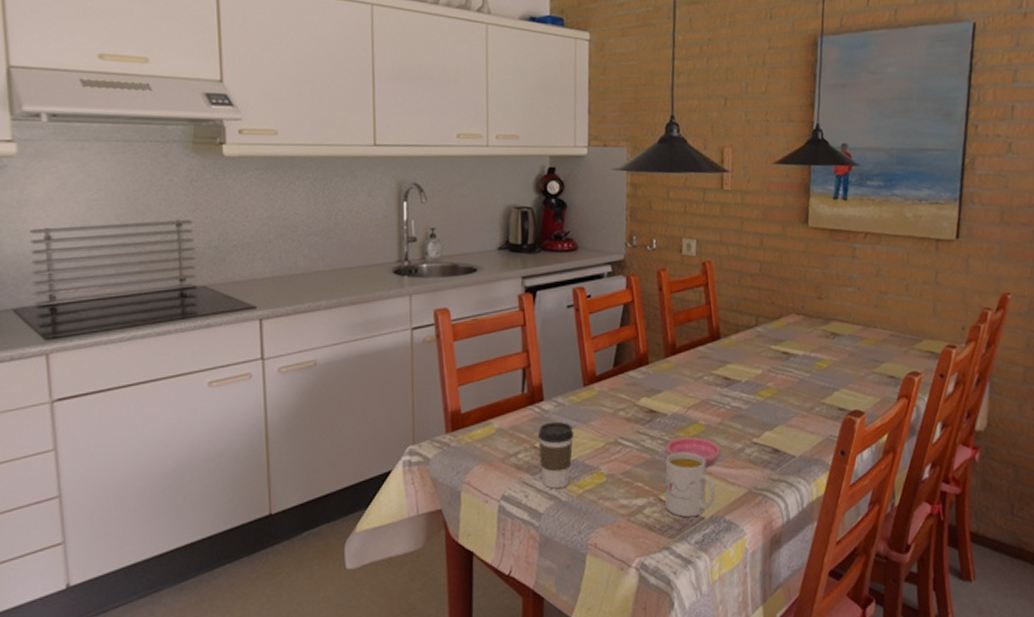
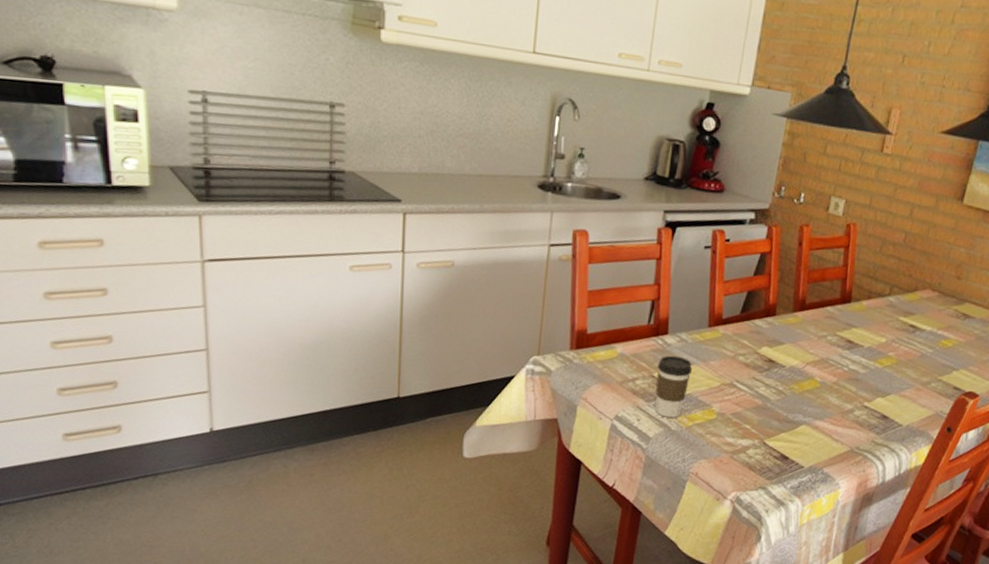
mug: present [665,452,716,518] -> none [768,403,819,465]
saucer: present [666,436,721,468] -> none [778,390,831,422]

